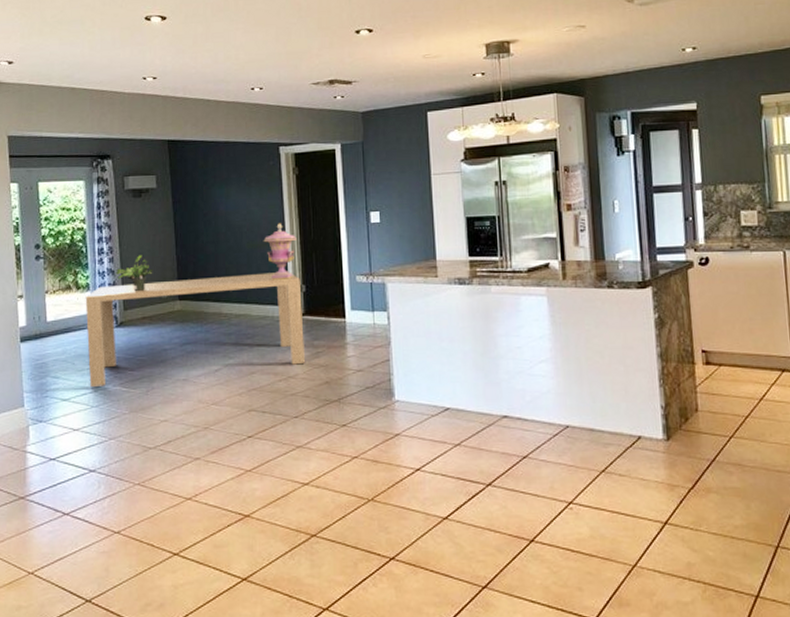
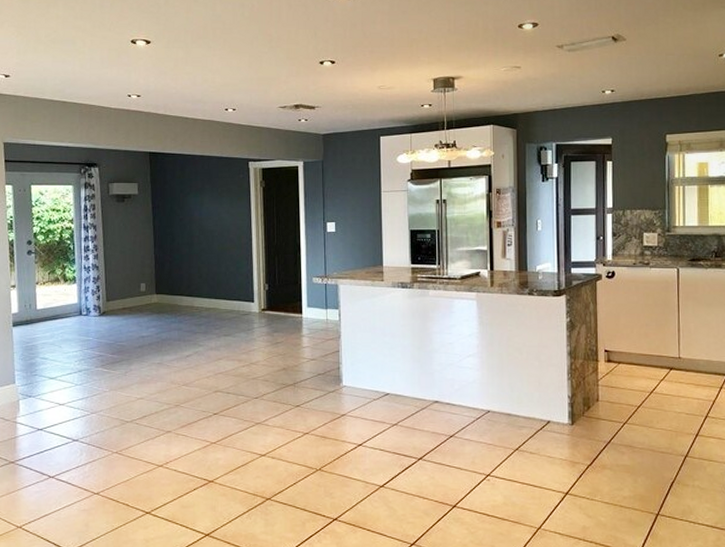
dining table: present [85,273,305,388] -> none [72,273,266,368]
potted plant: present [116,255,153,292] -> none [100,253,133,286]
decorative urn: present [263,223,297,281] -> none [232,229,262,280]

